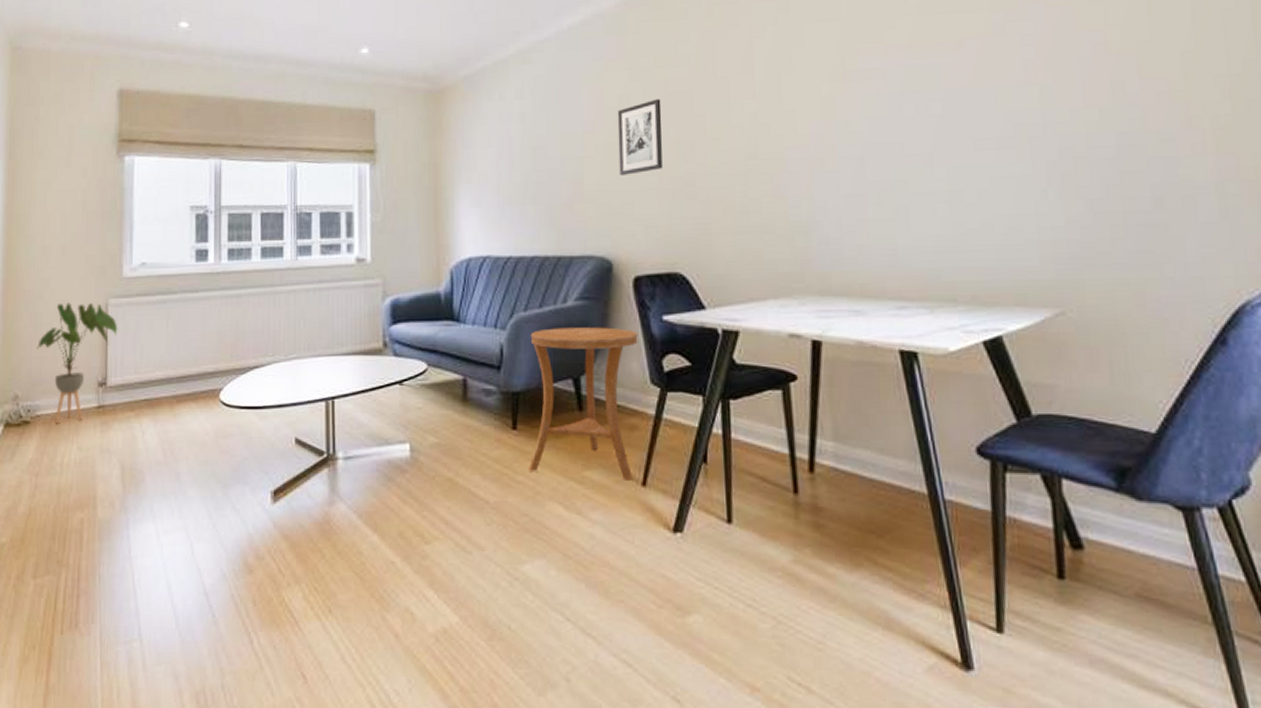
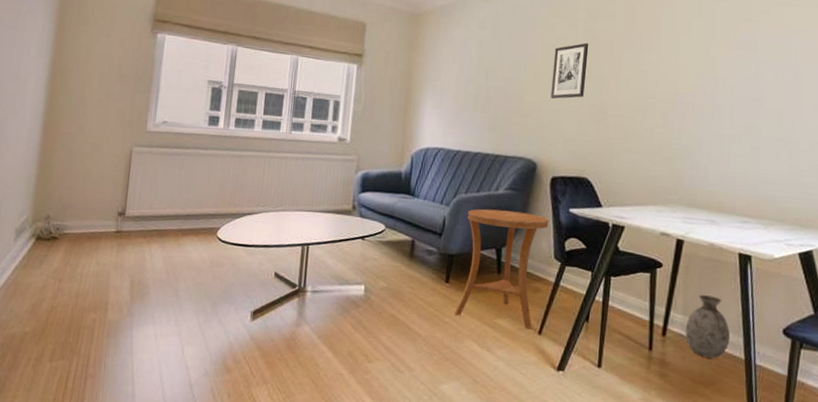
house plant: present [36,302,118,422] -> none [69,146,139,241]
vase: none [839,410,904,496] -> present [685,294,731,358]

